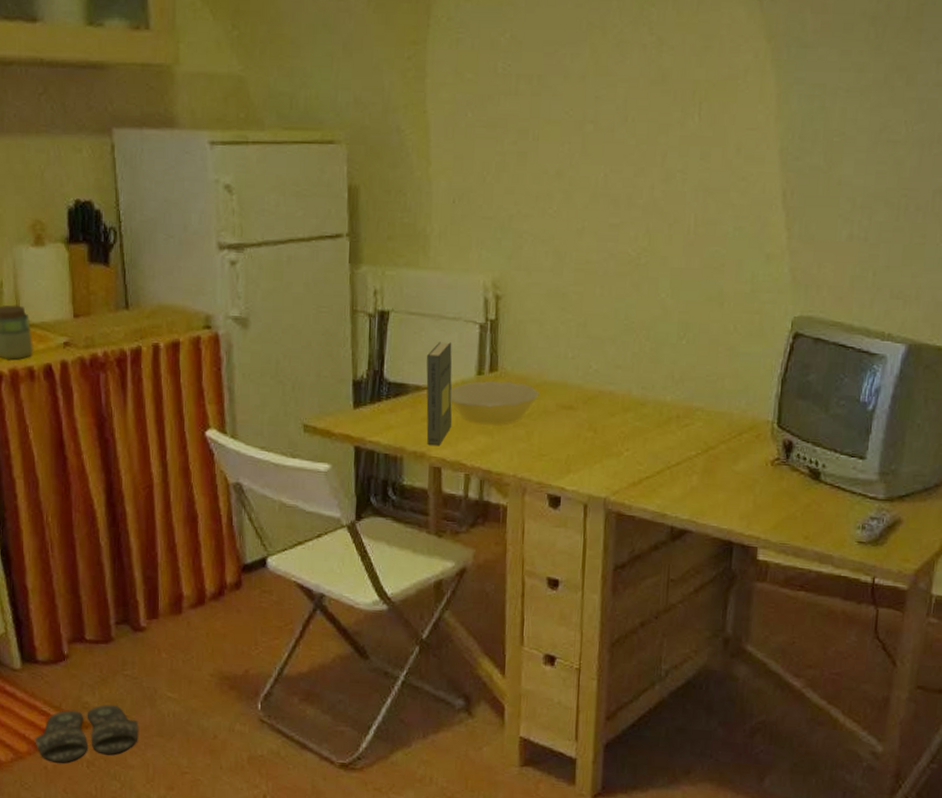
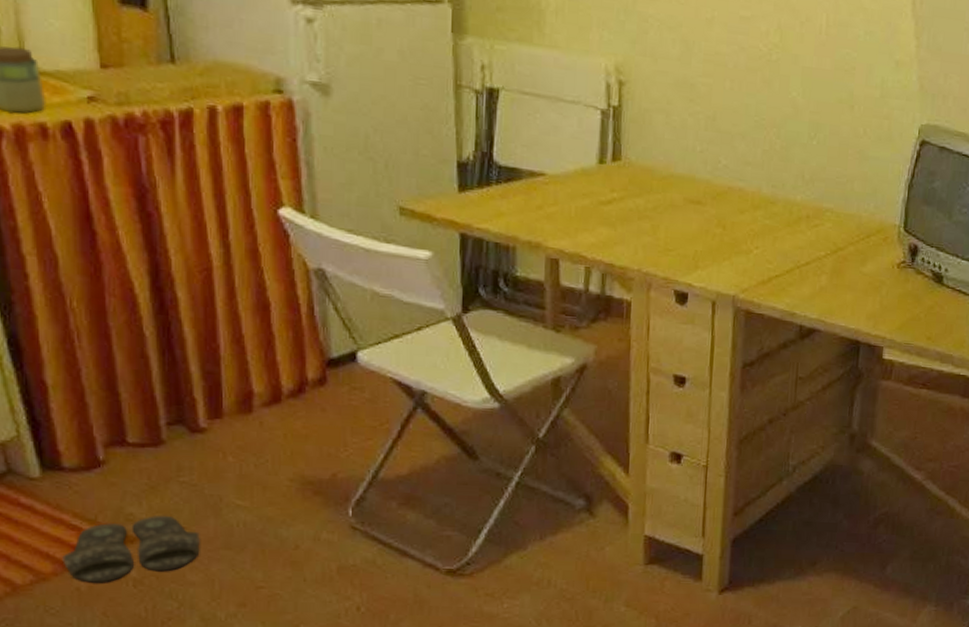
book: present [426,342,452,446] -> none [541,126,571,237]
bowl: present [450,380,540,425] -> none [568,170,666,217]

